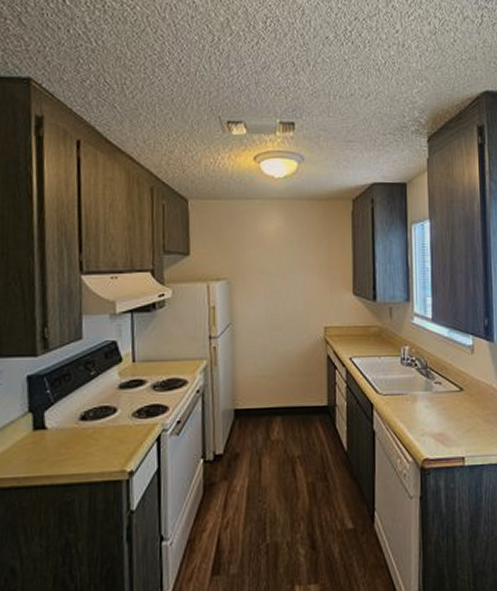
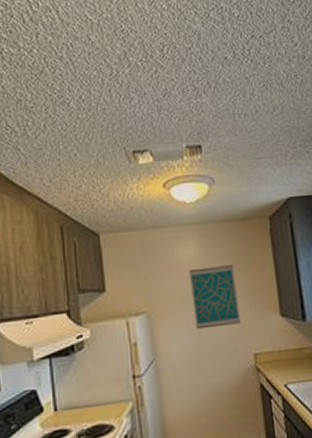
wall art: none [270,242,316,300] -> present [188,265,242,330]

